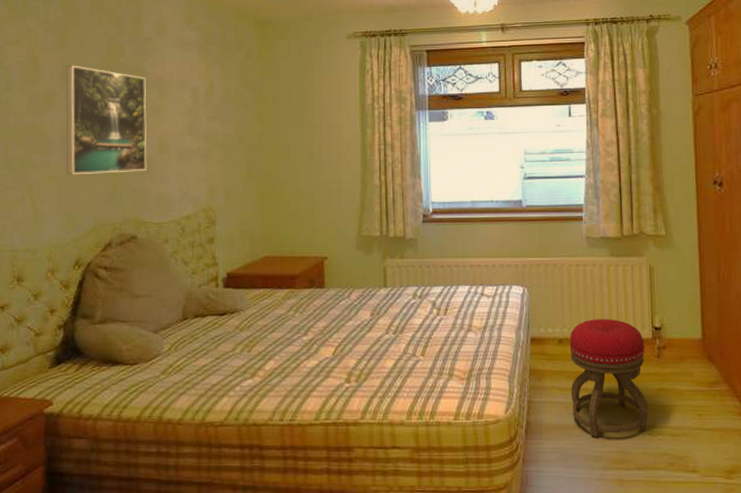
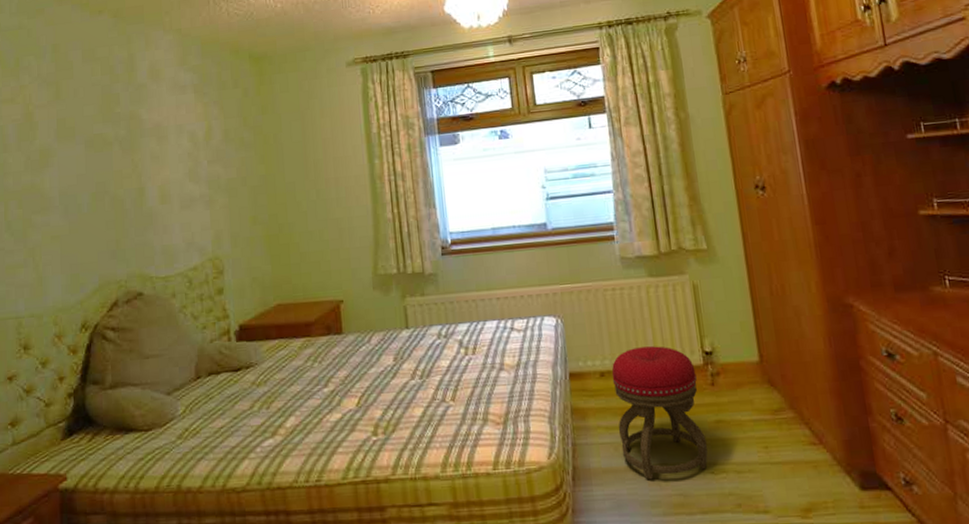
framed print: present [66,65,147,174] -> none [61,118,149,233]

